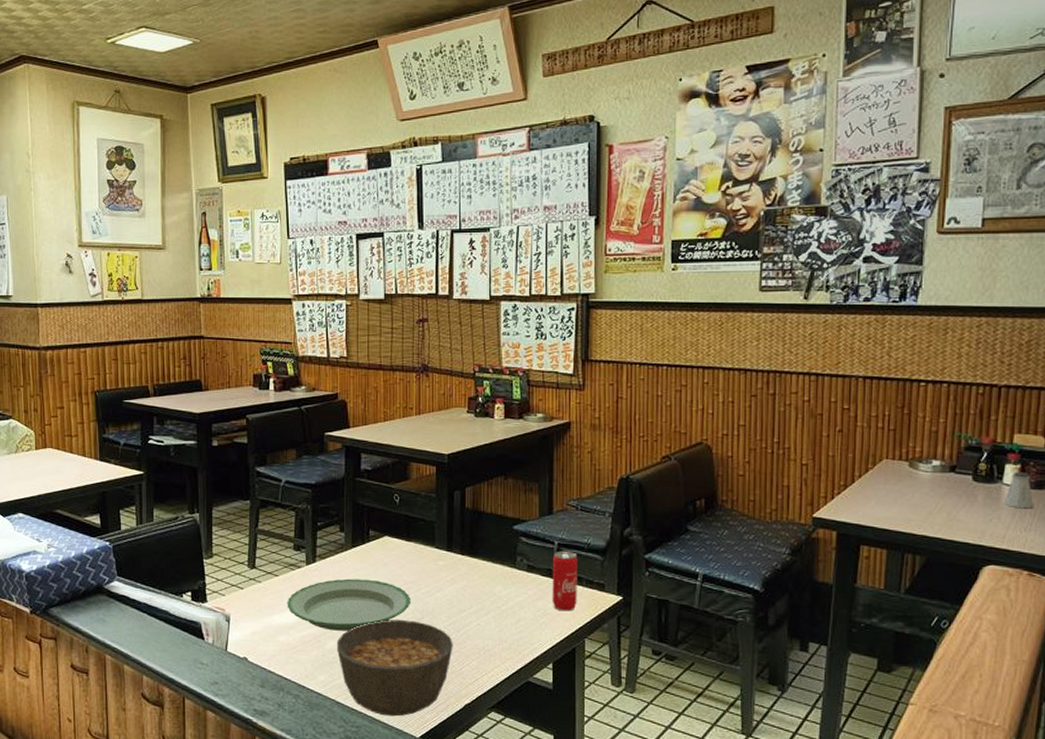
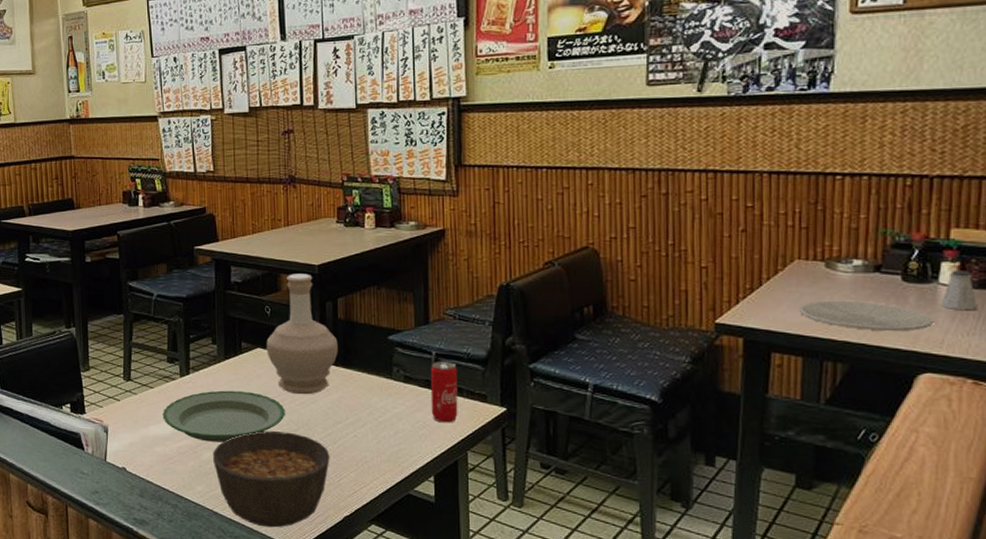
bottle: none [394,462,464,584] -> present [266,274,338,395]
plate: none [886,498,997,526] -> present [799,301,933,331]

